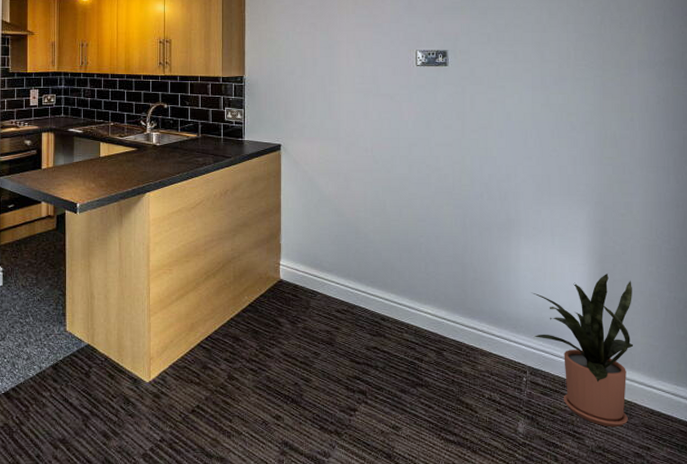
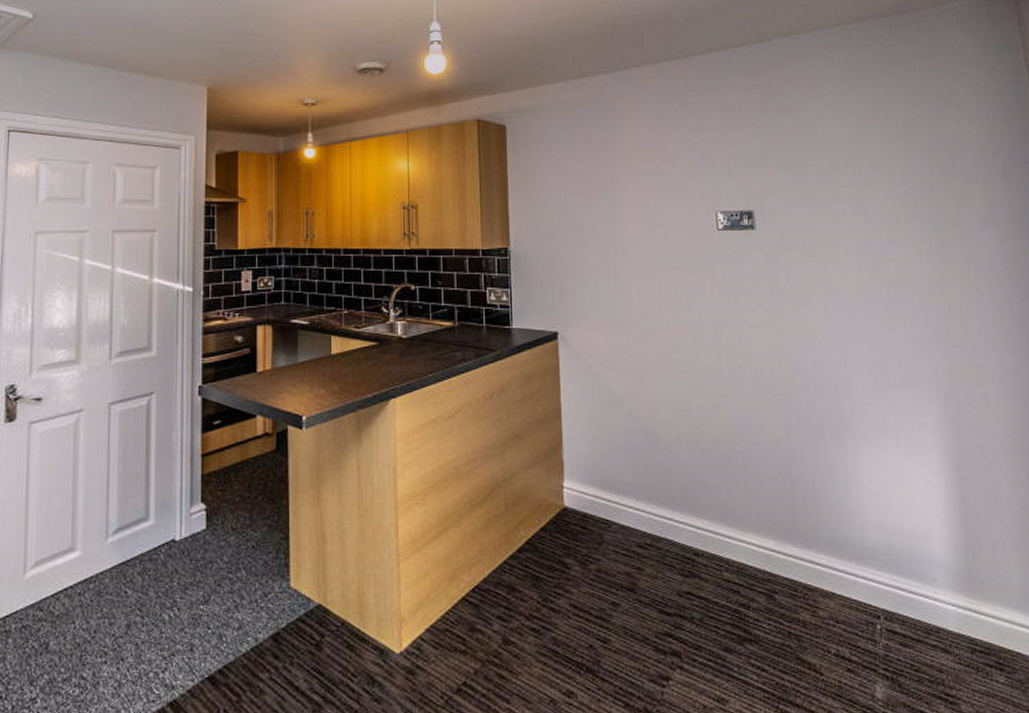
house plant: present [531,274,634,428] -> none [877,484,1011,687]

